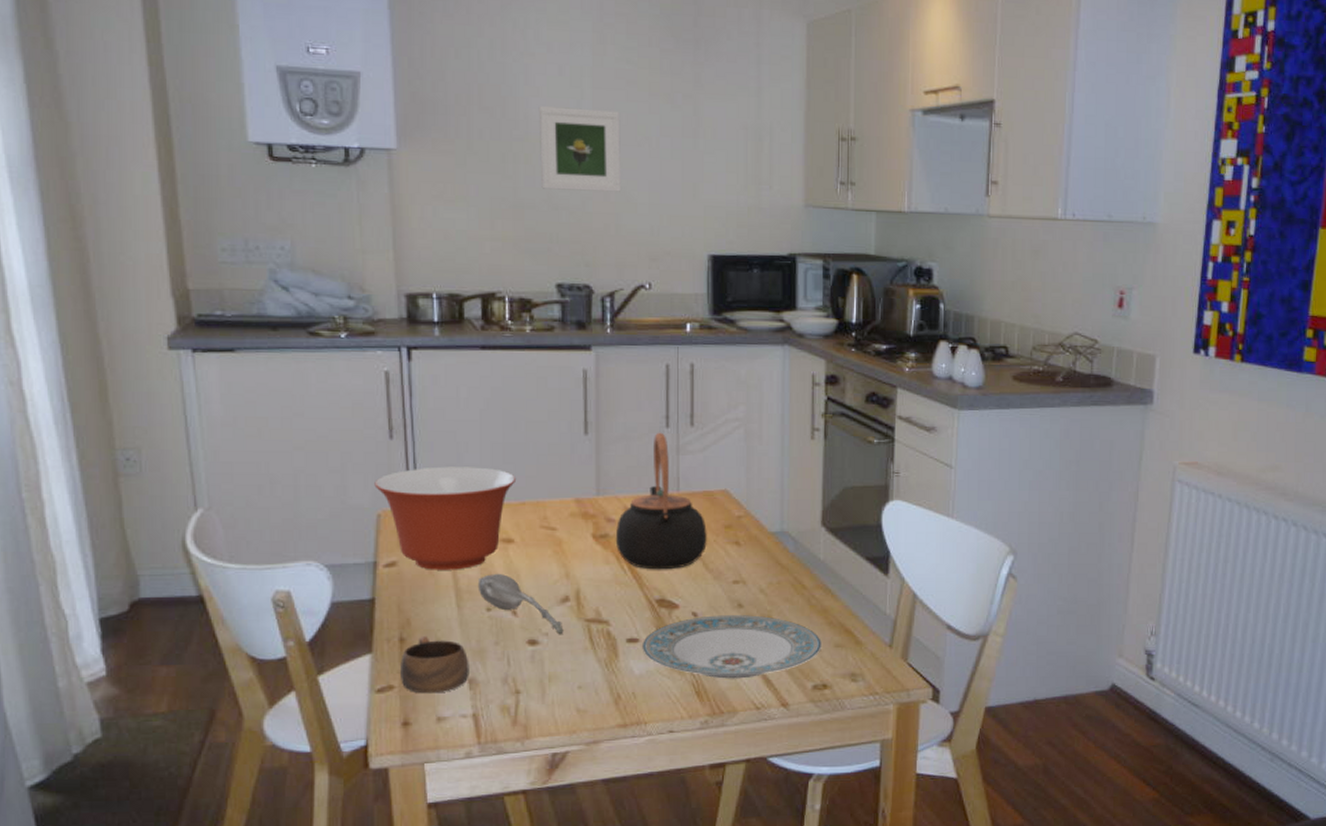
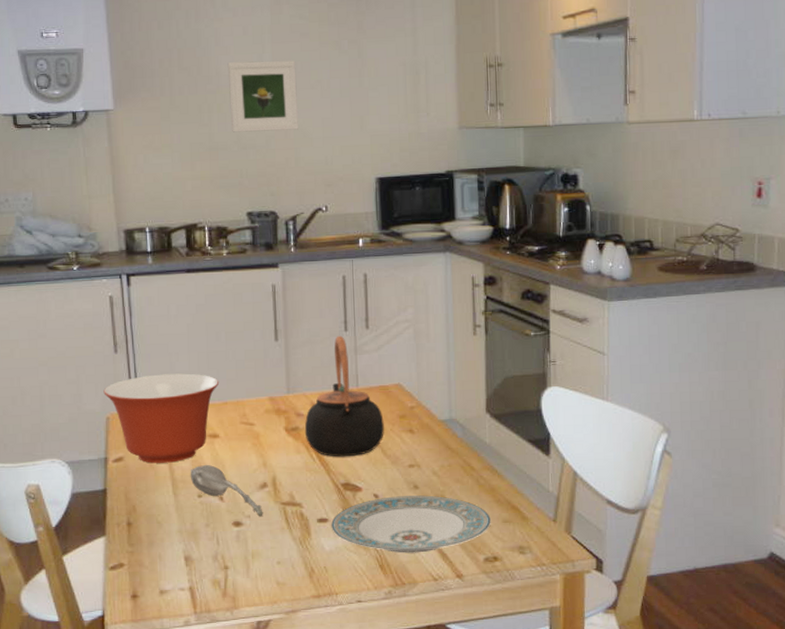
cup: present [400,636,469,694] -> none [129,520,186,570]

